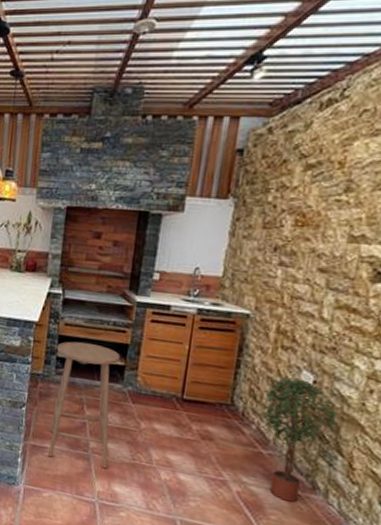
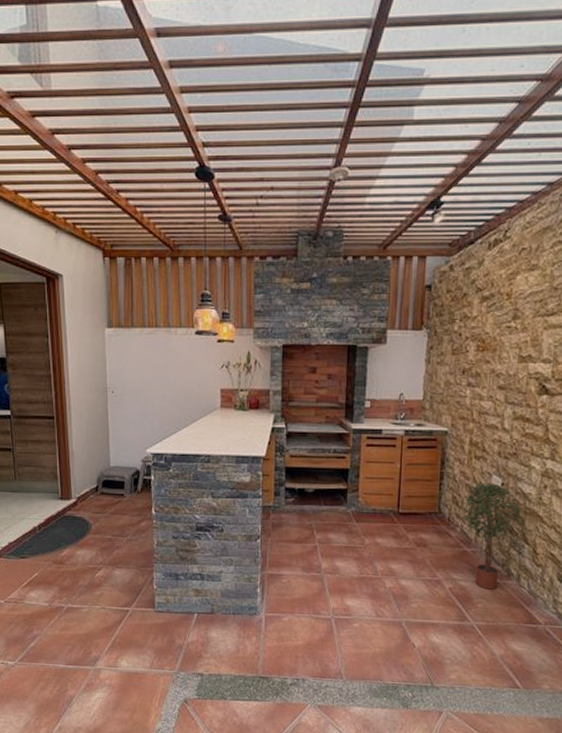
stool: present [47,341,121,469] -> none [284,471,343,586]

